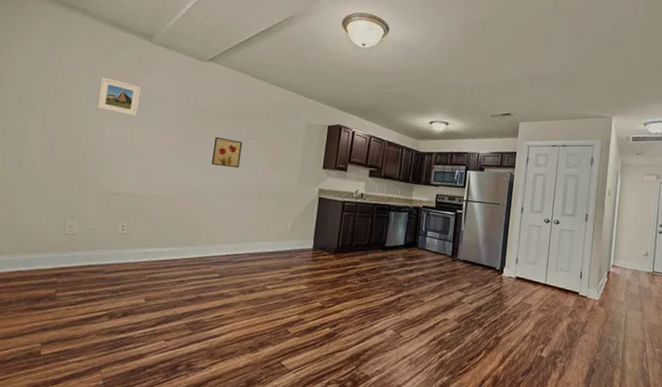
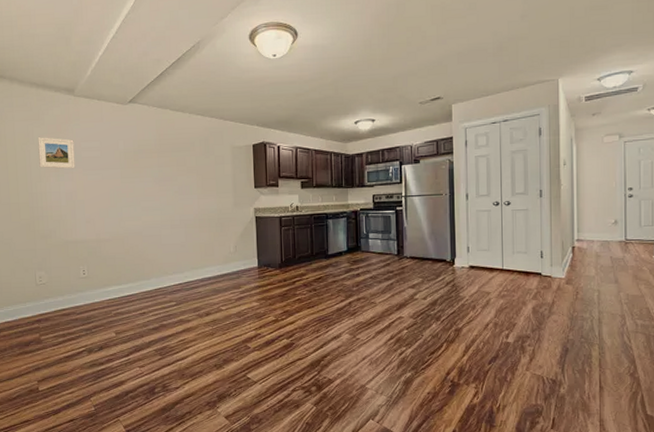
wall art: present [211,136,243,168] -> none [148,174,176,202]

